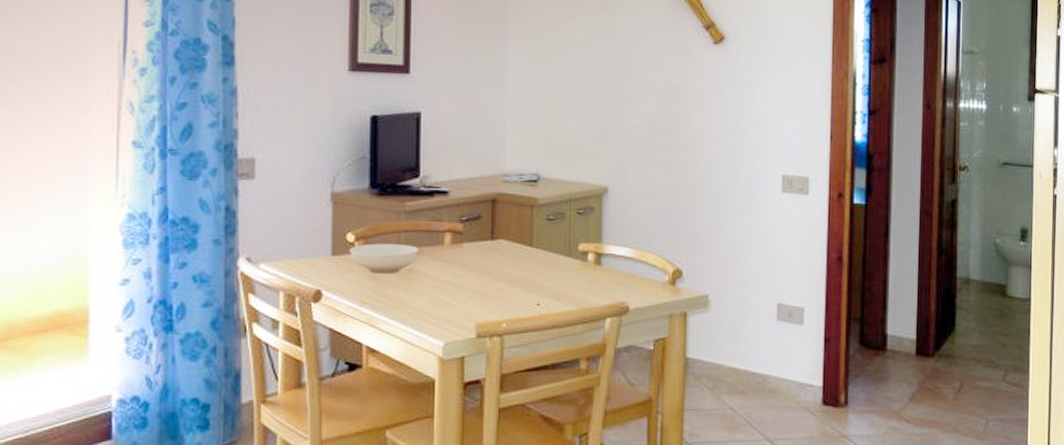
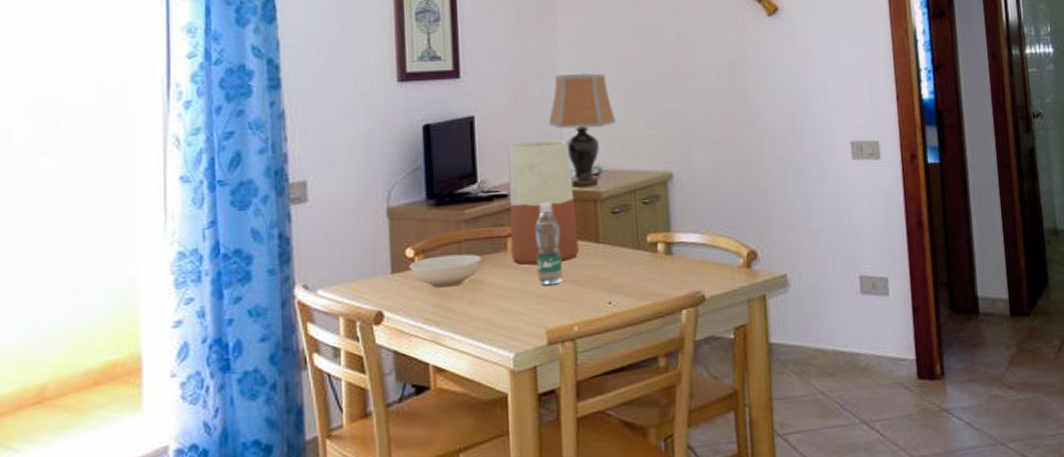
vase: none [447,142,513,261] -> present [508,140,579,265]
bottle: none [471,203,496,282] -> present [535,203,563,286]
table lamp: none [492,81,558,193] -> present [548,73,616,188]

